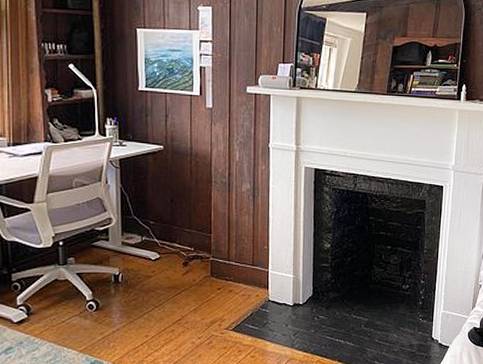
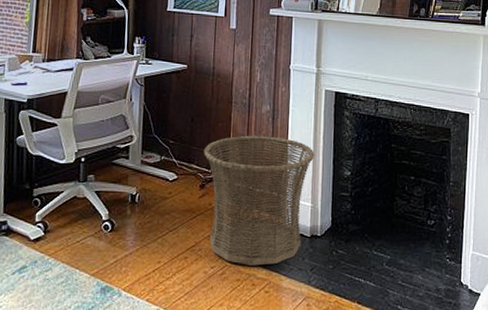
basket: none [185,213,295,334] -> present [203,135,314,266]

